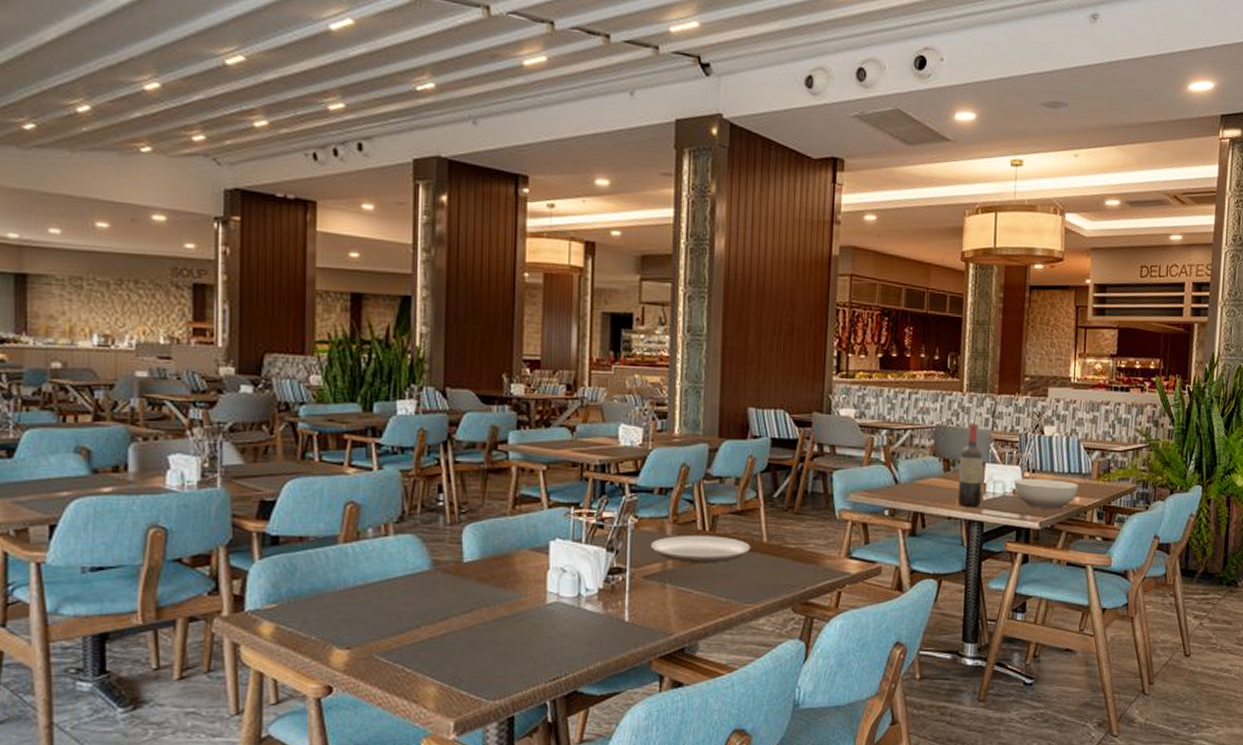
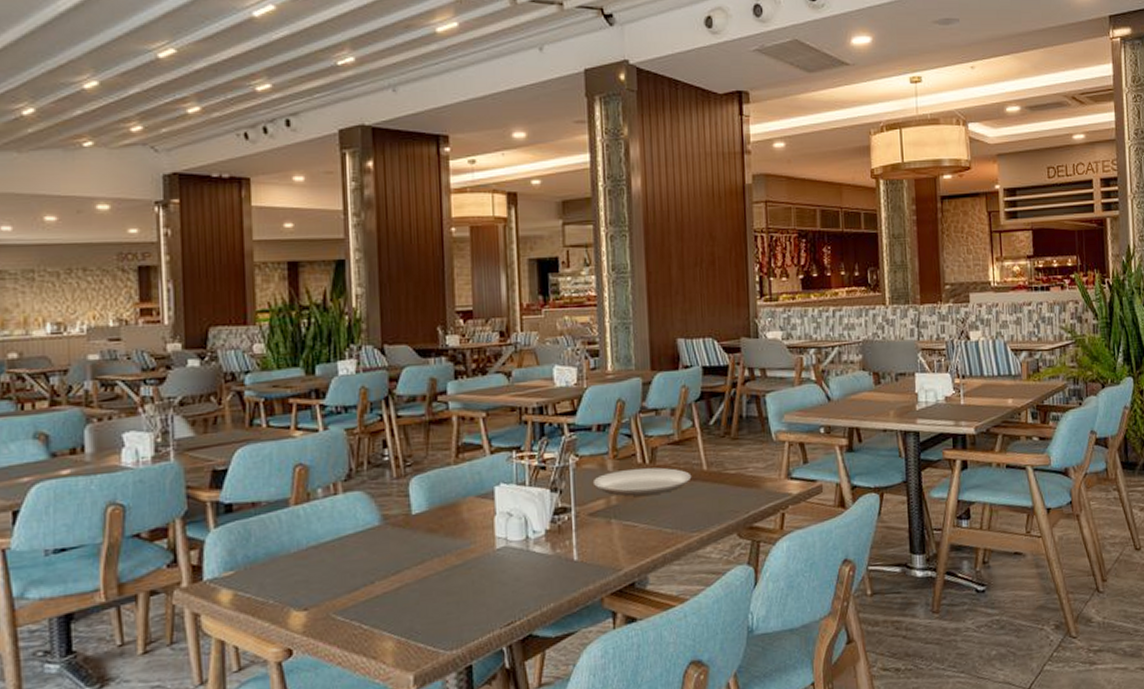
wine bottle: present [957,423,984,506] -> none [889,334,914,418]
bowl: present [1013,478,1079,510] -> none [944,383,1010,414]

